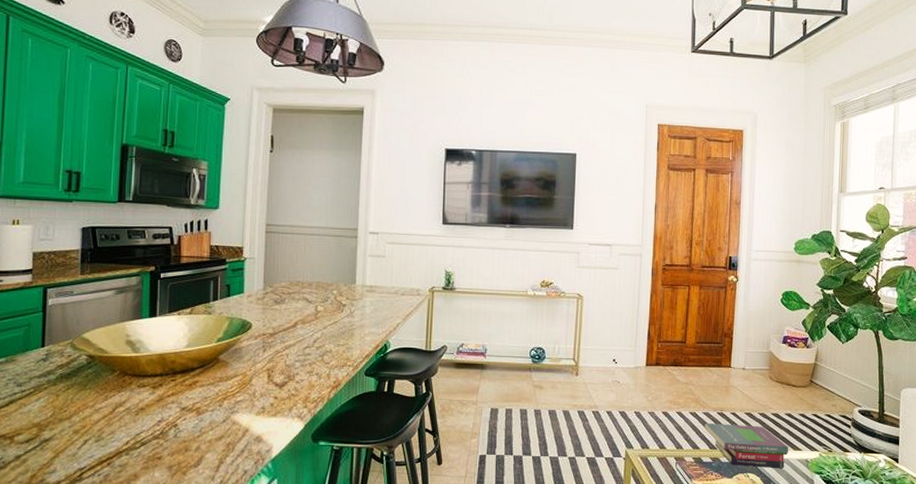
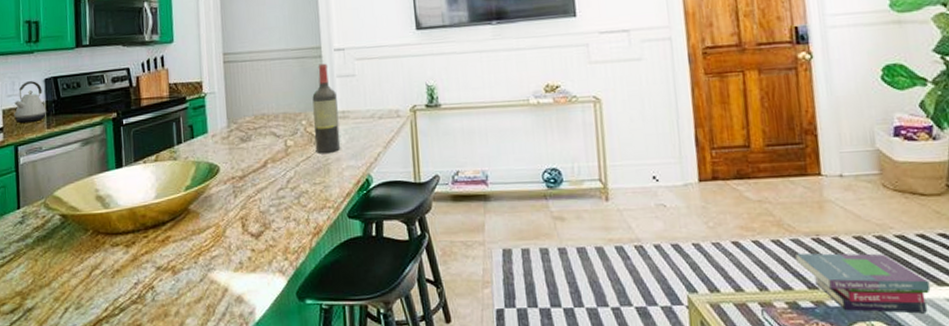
kettle: none [46,228,82,267] -> present [14,81,47,123]
wine bottle: none [342,243,368,321] -> present [312,63,341,155]

